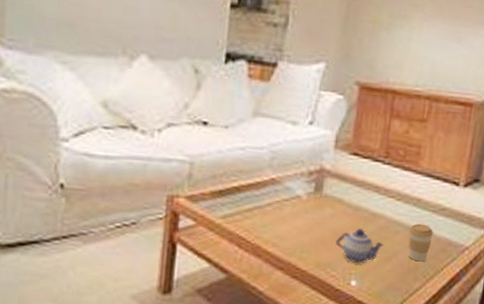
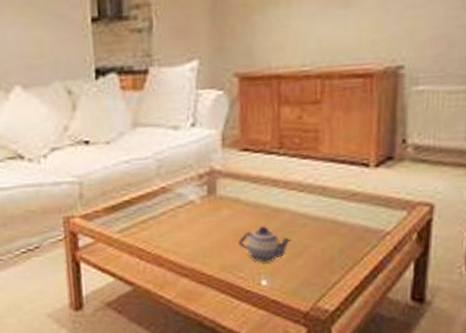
coffee cup: present [408,223,434,262] -> none [318,213,346,253]

